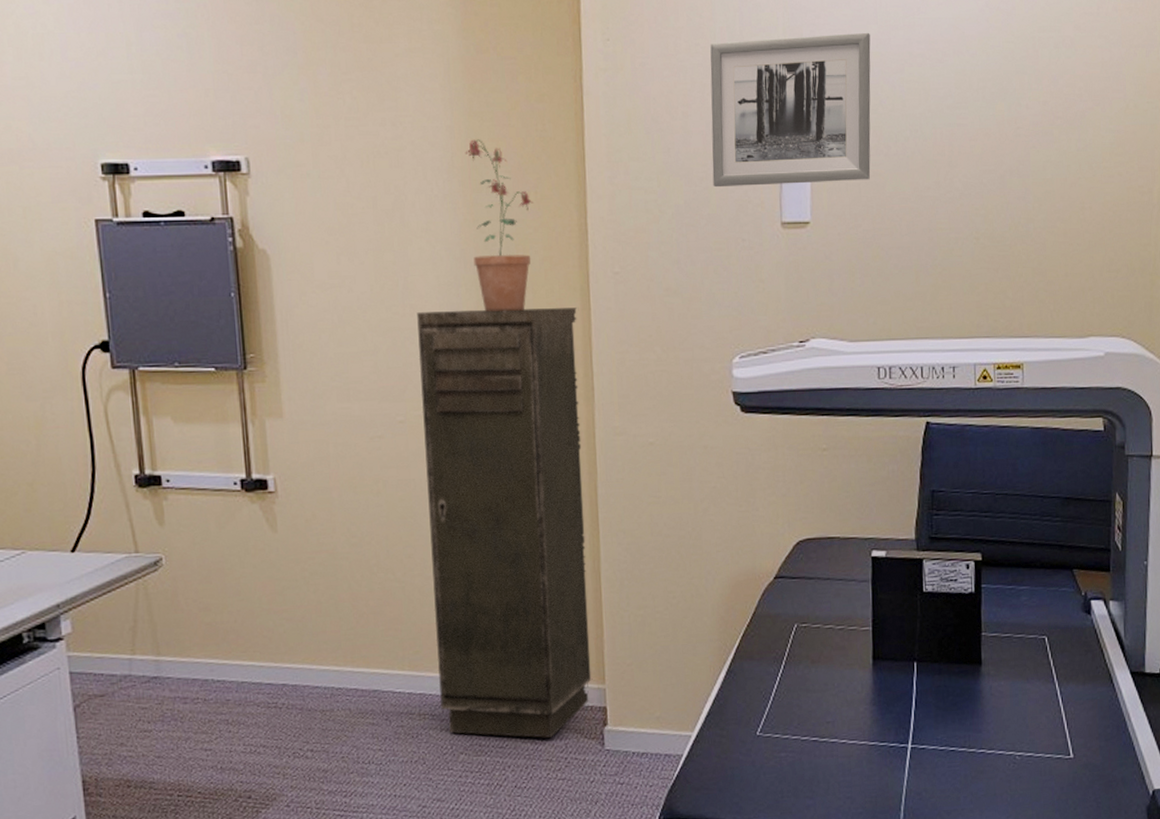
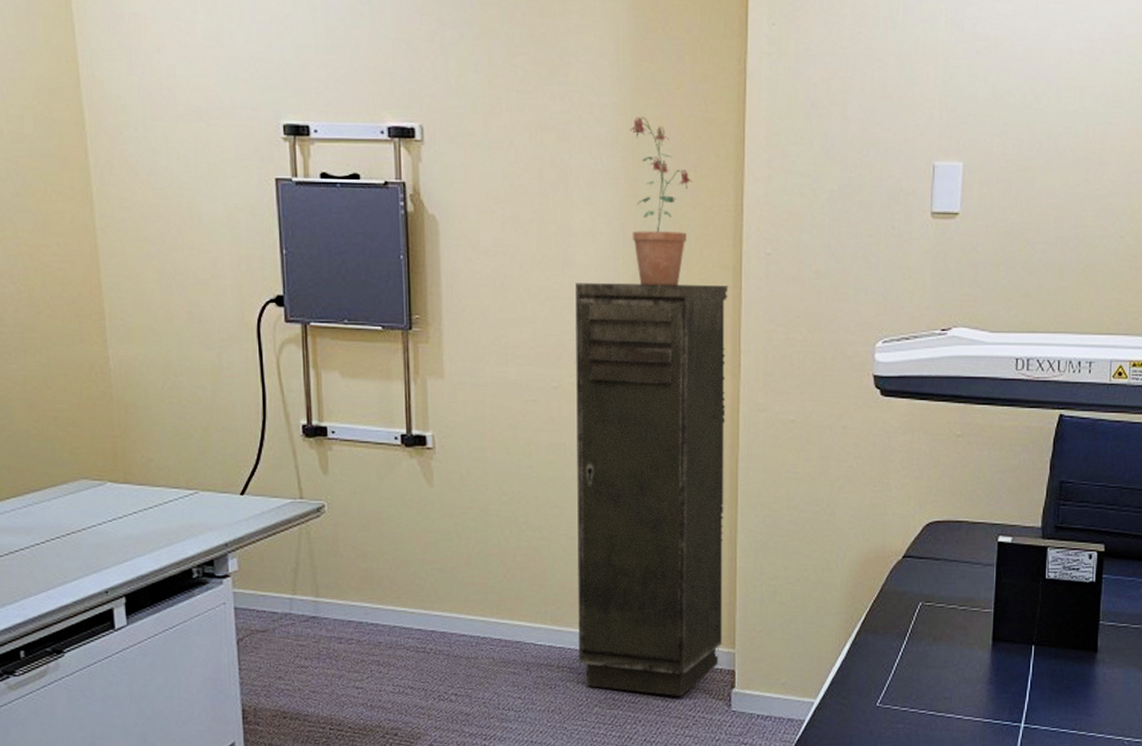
wall art: present [710,32,871,188] -> none [867,27,1030,175]

